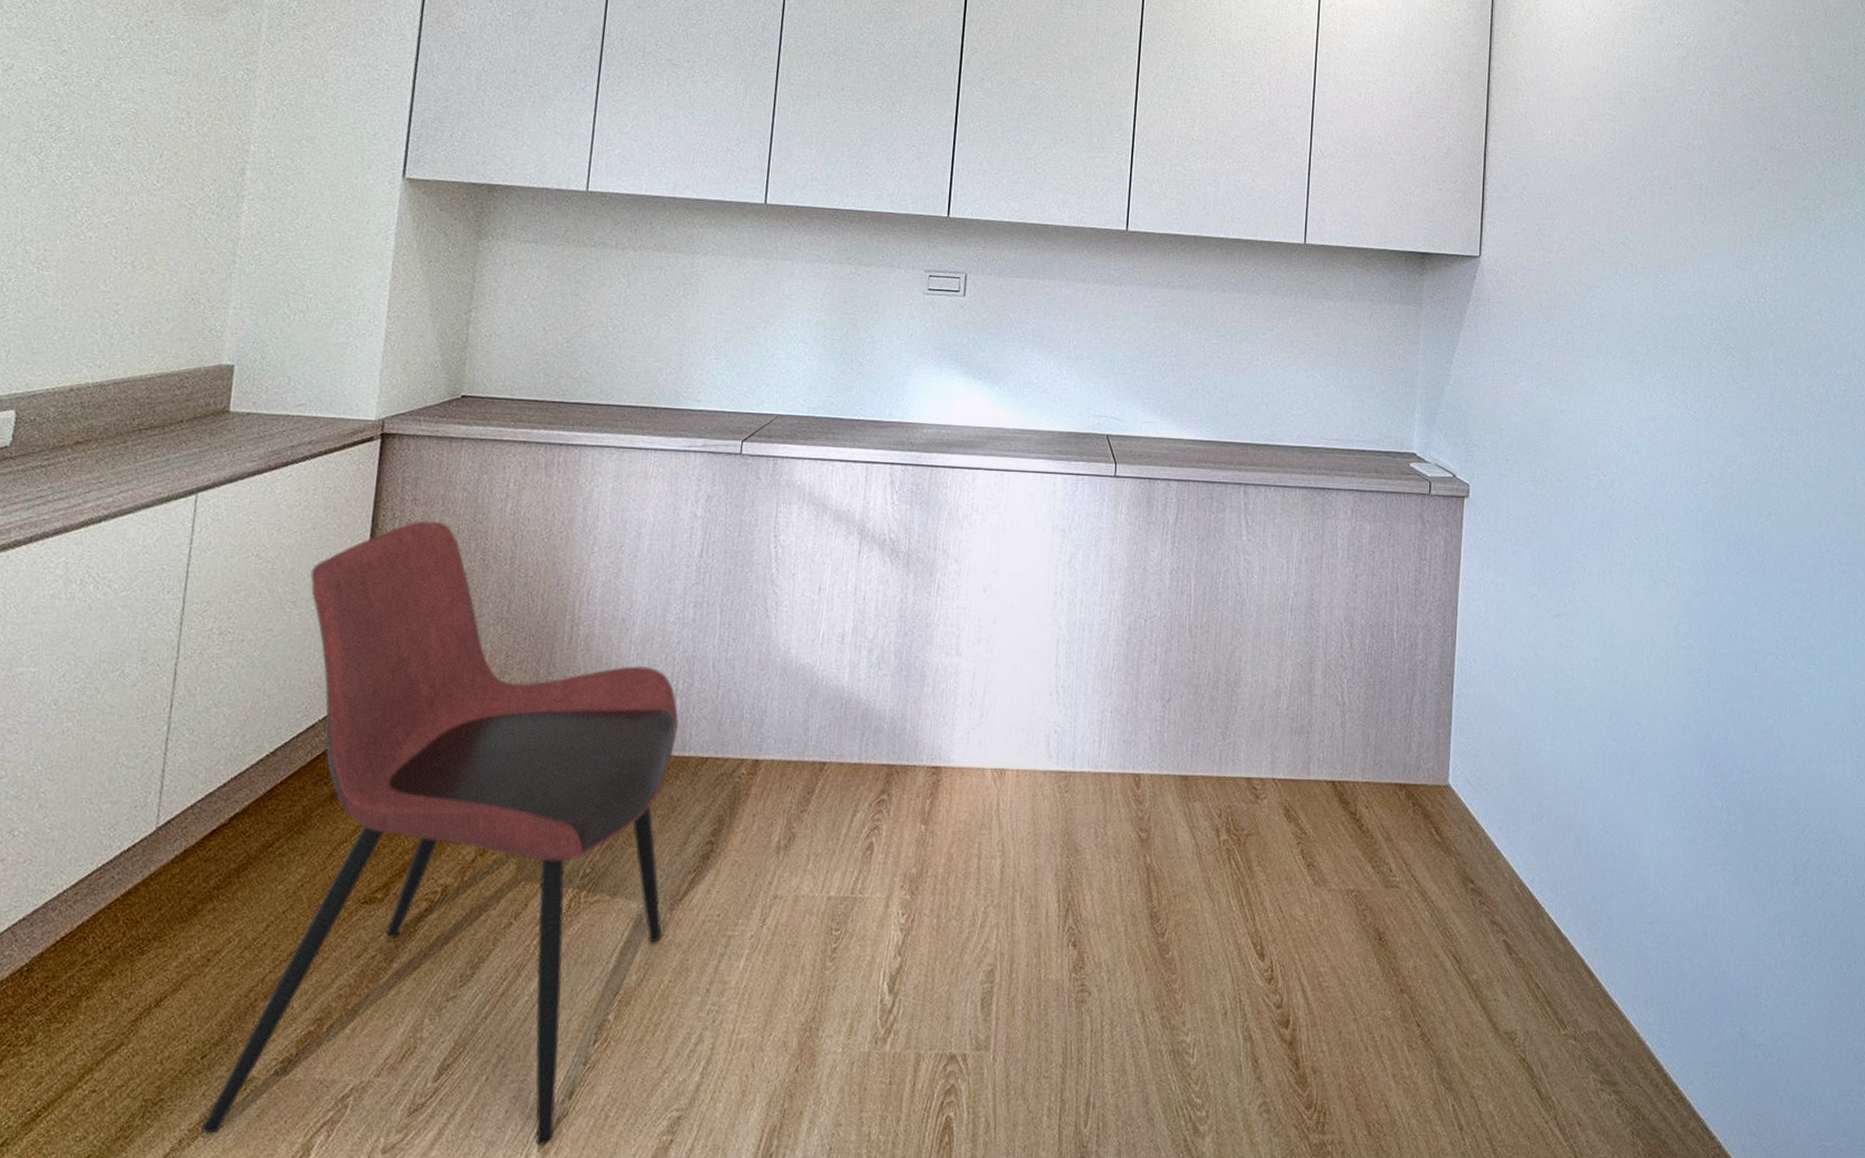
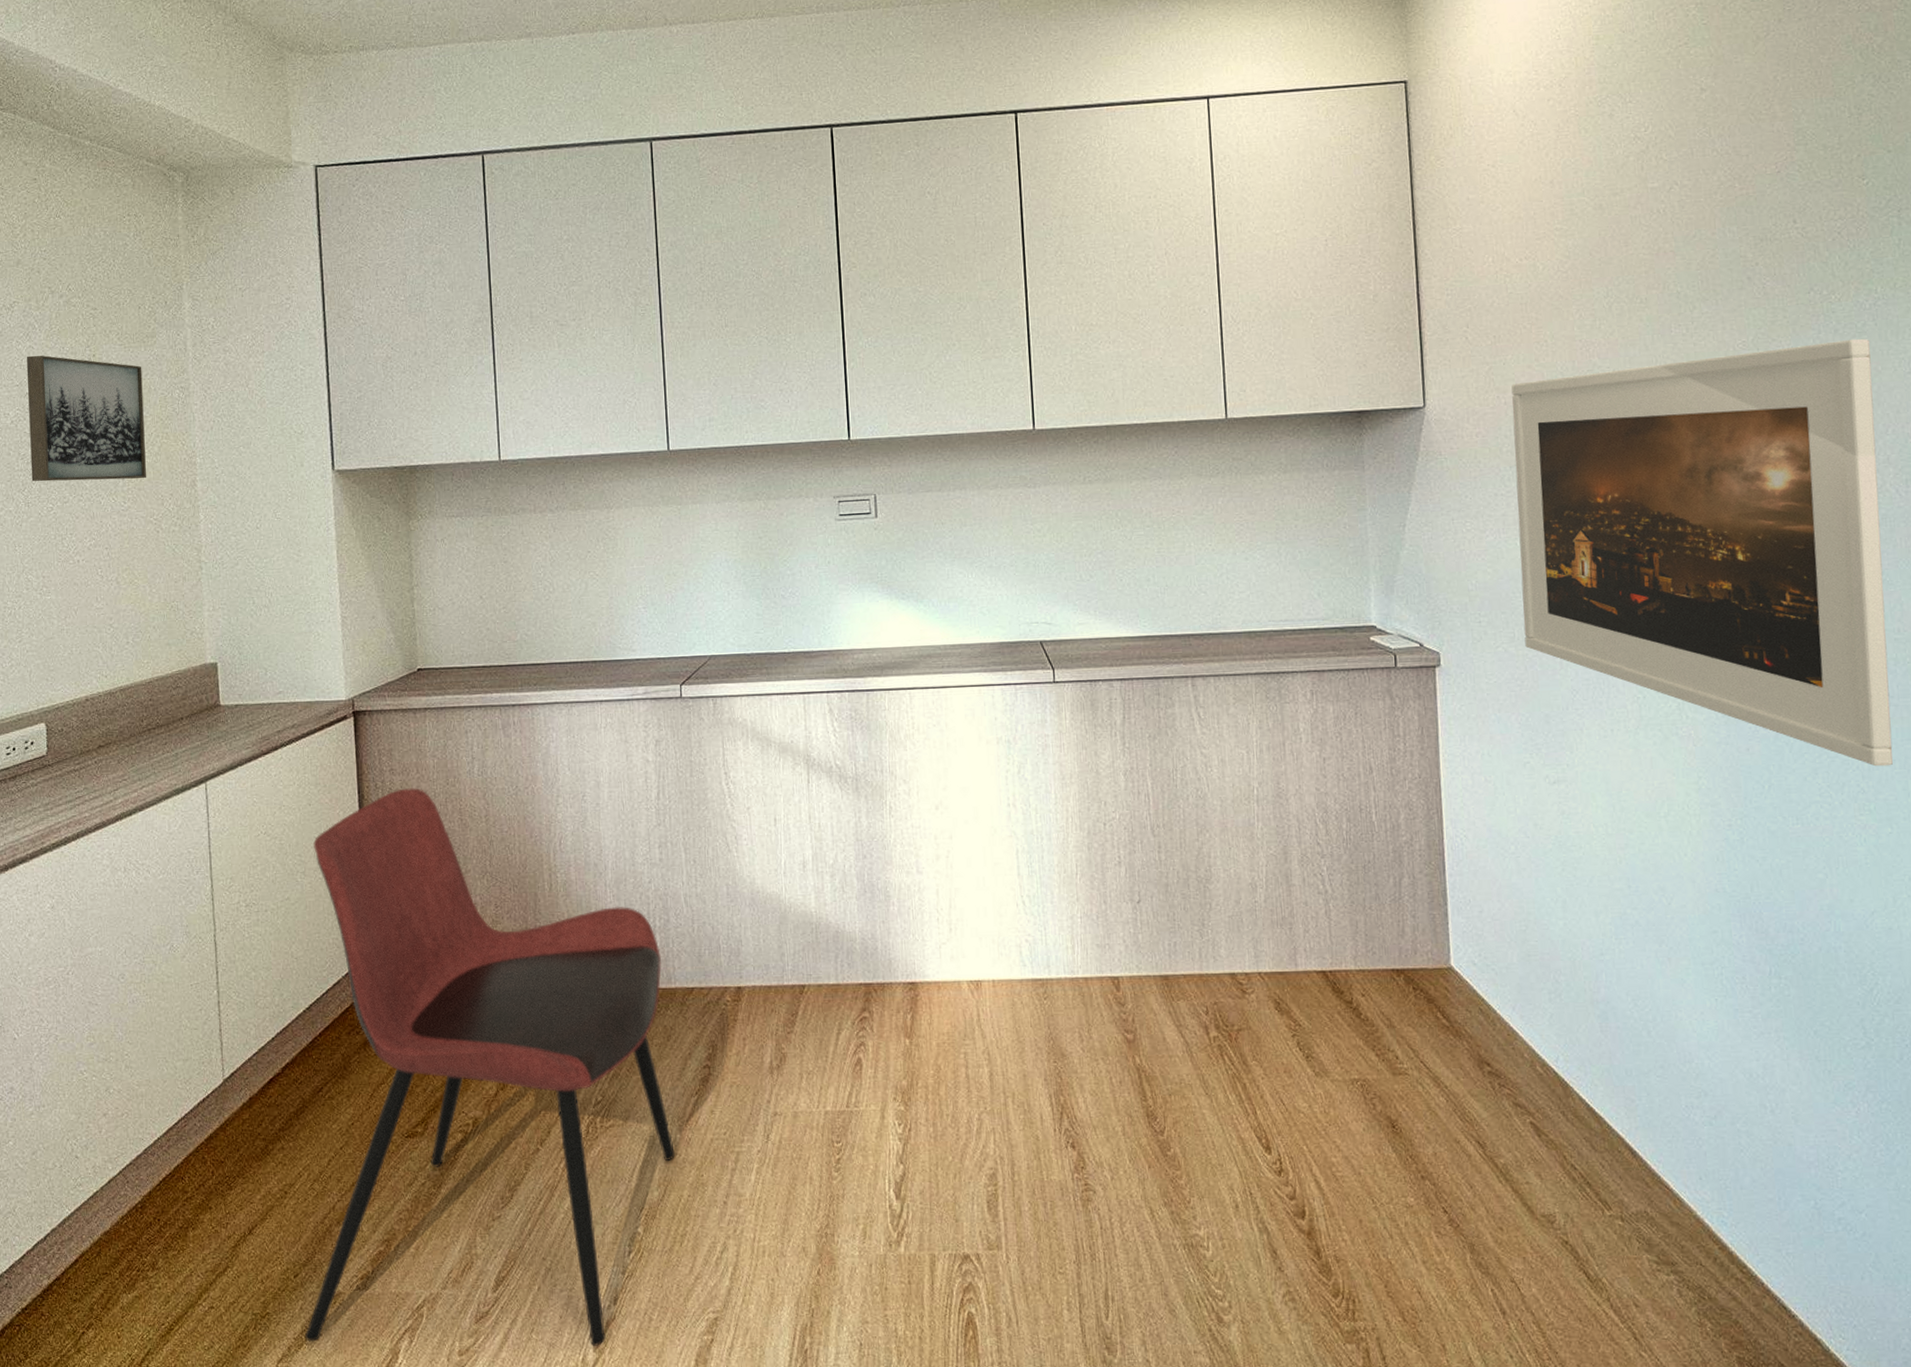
wall art: none [51,11,206,160] -> present [26,355,146,482]
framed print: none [1544,244,1849,626] -> present [1511,338,1893,767]

